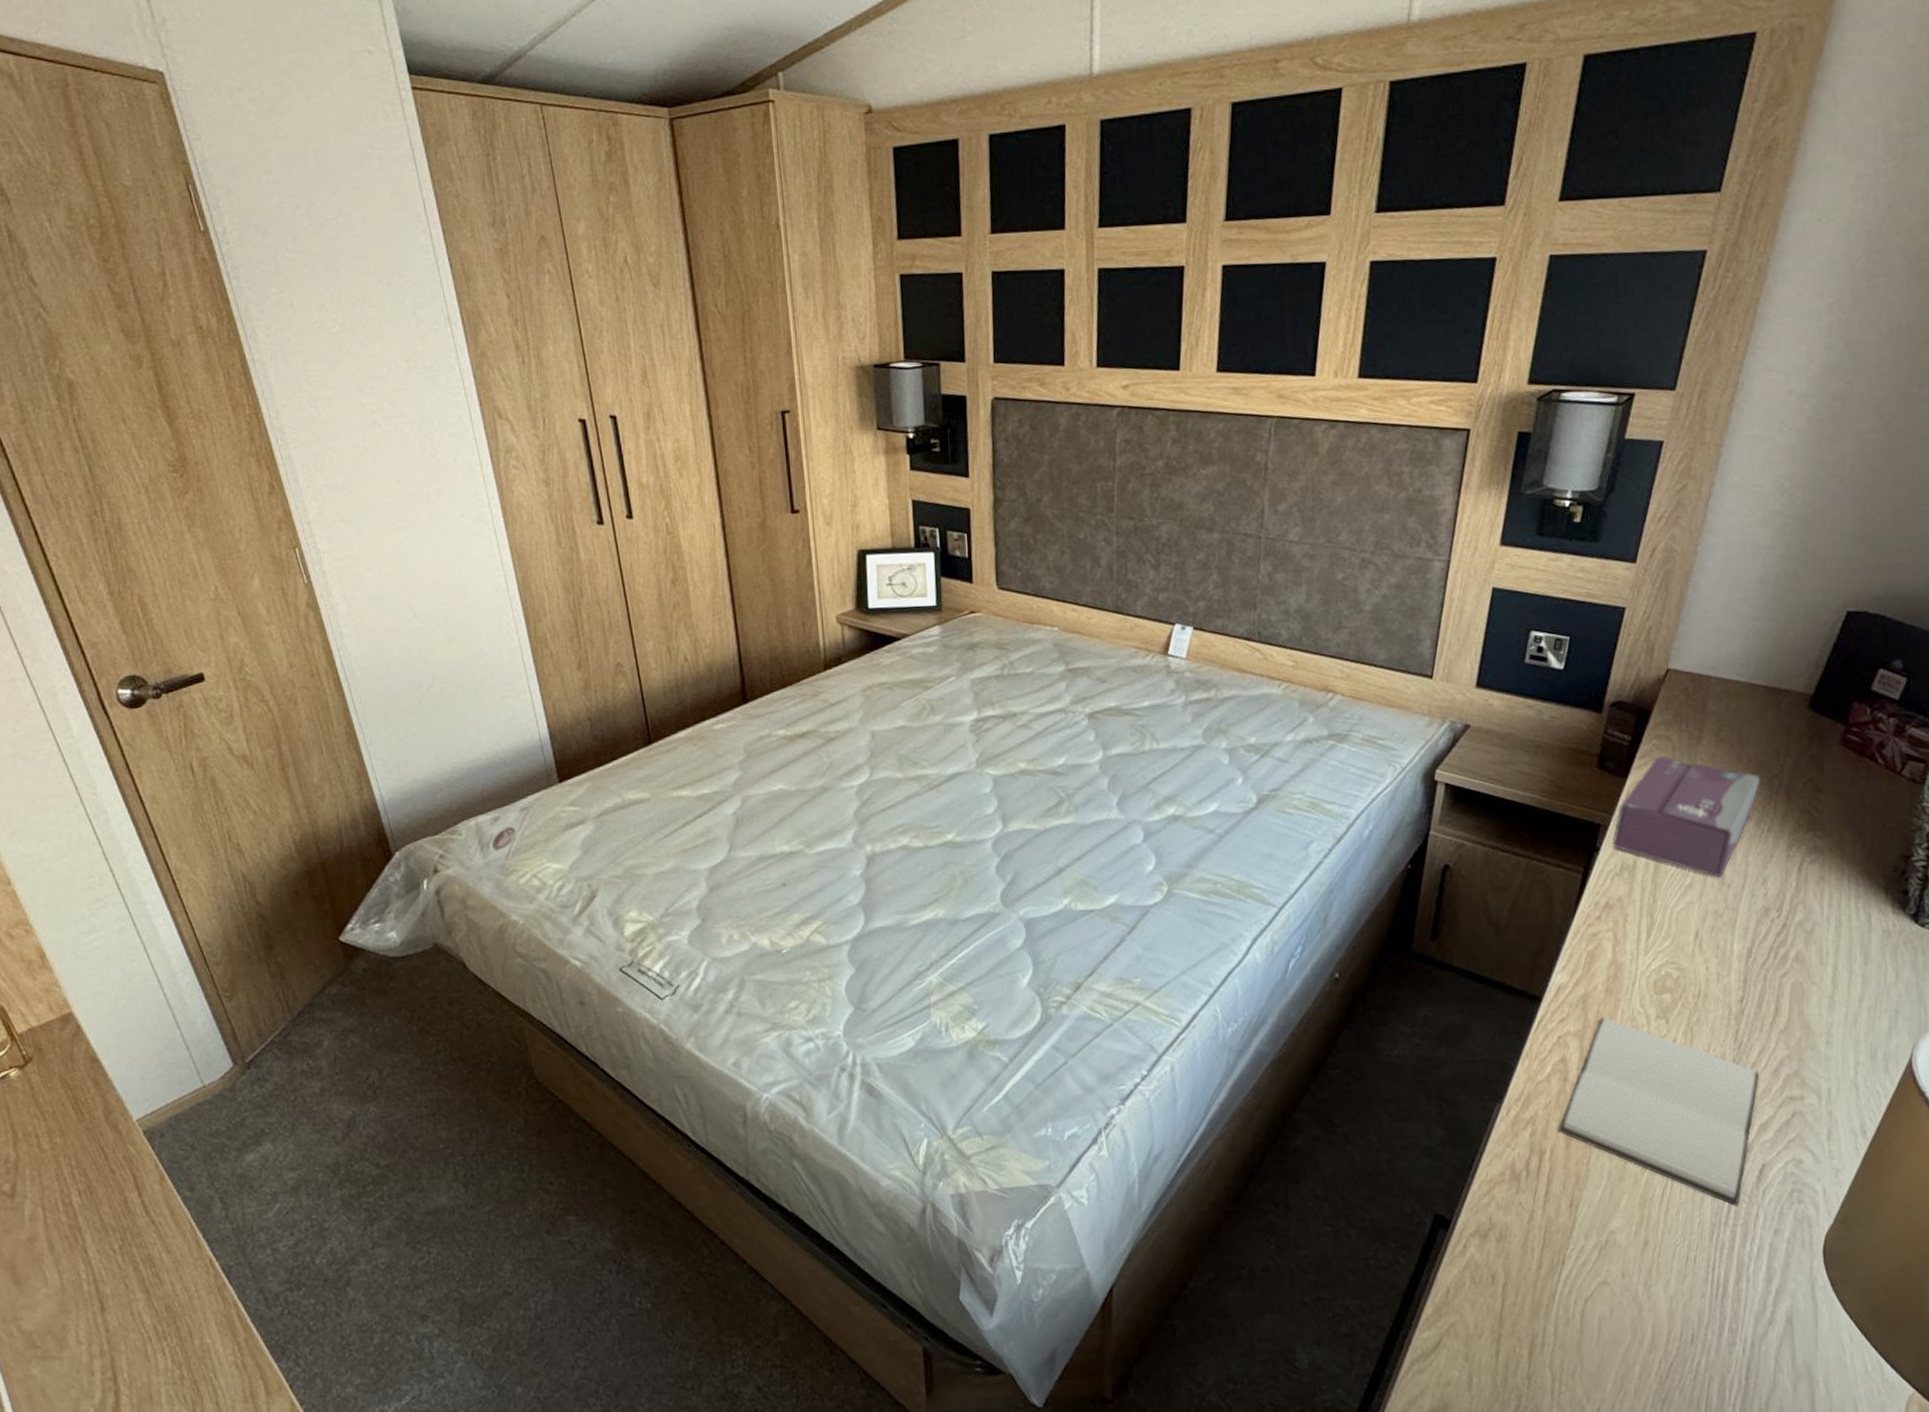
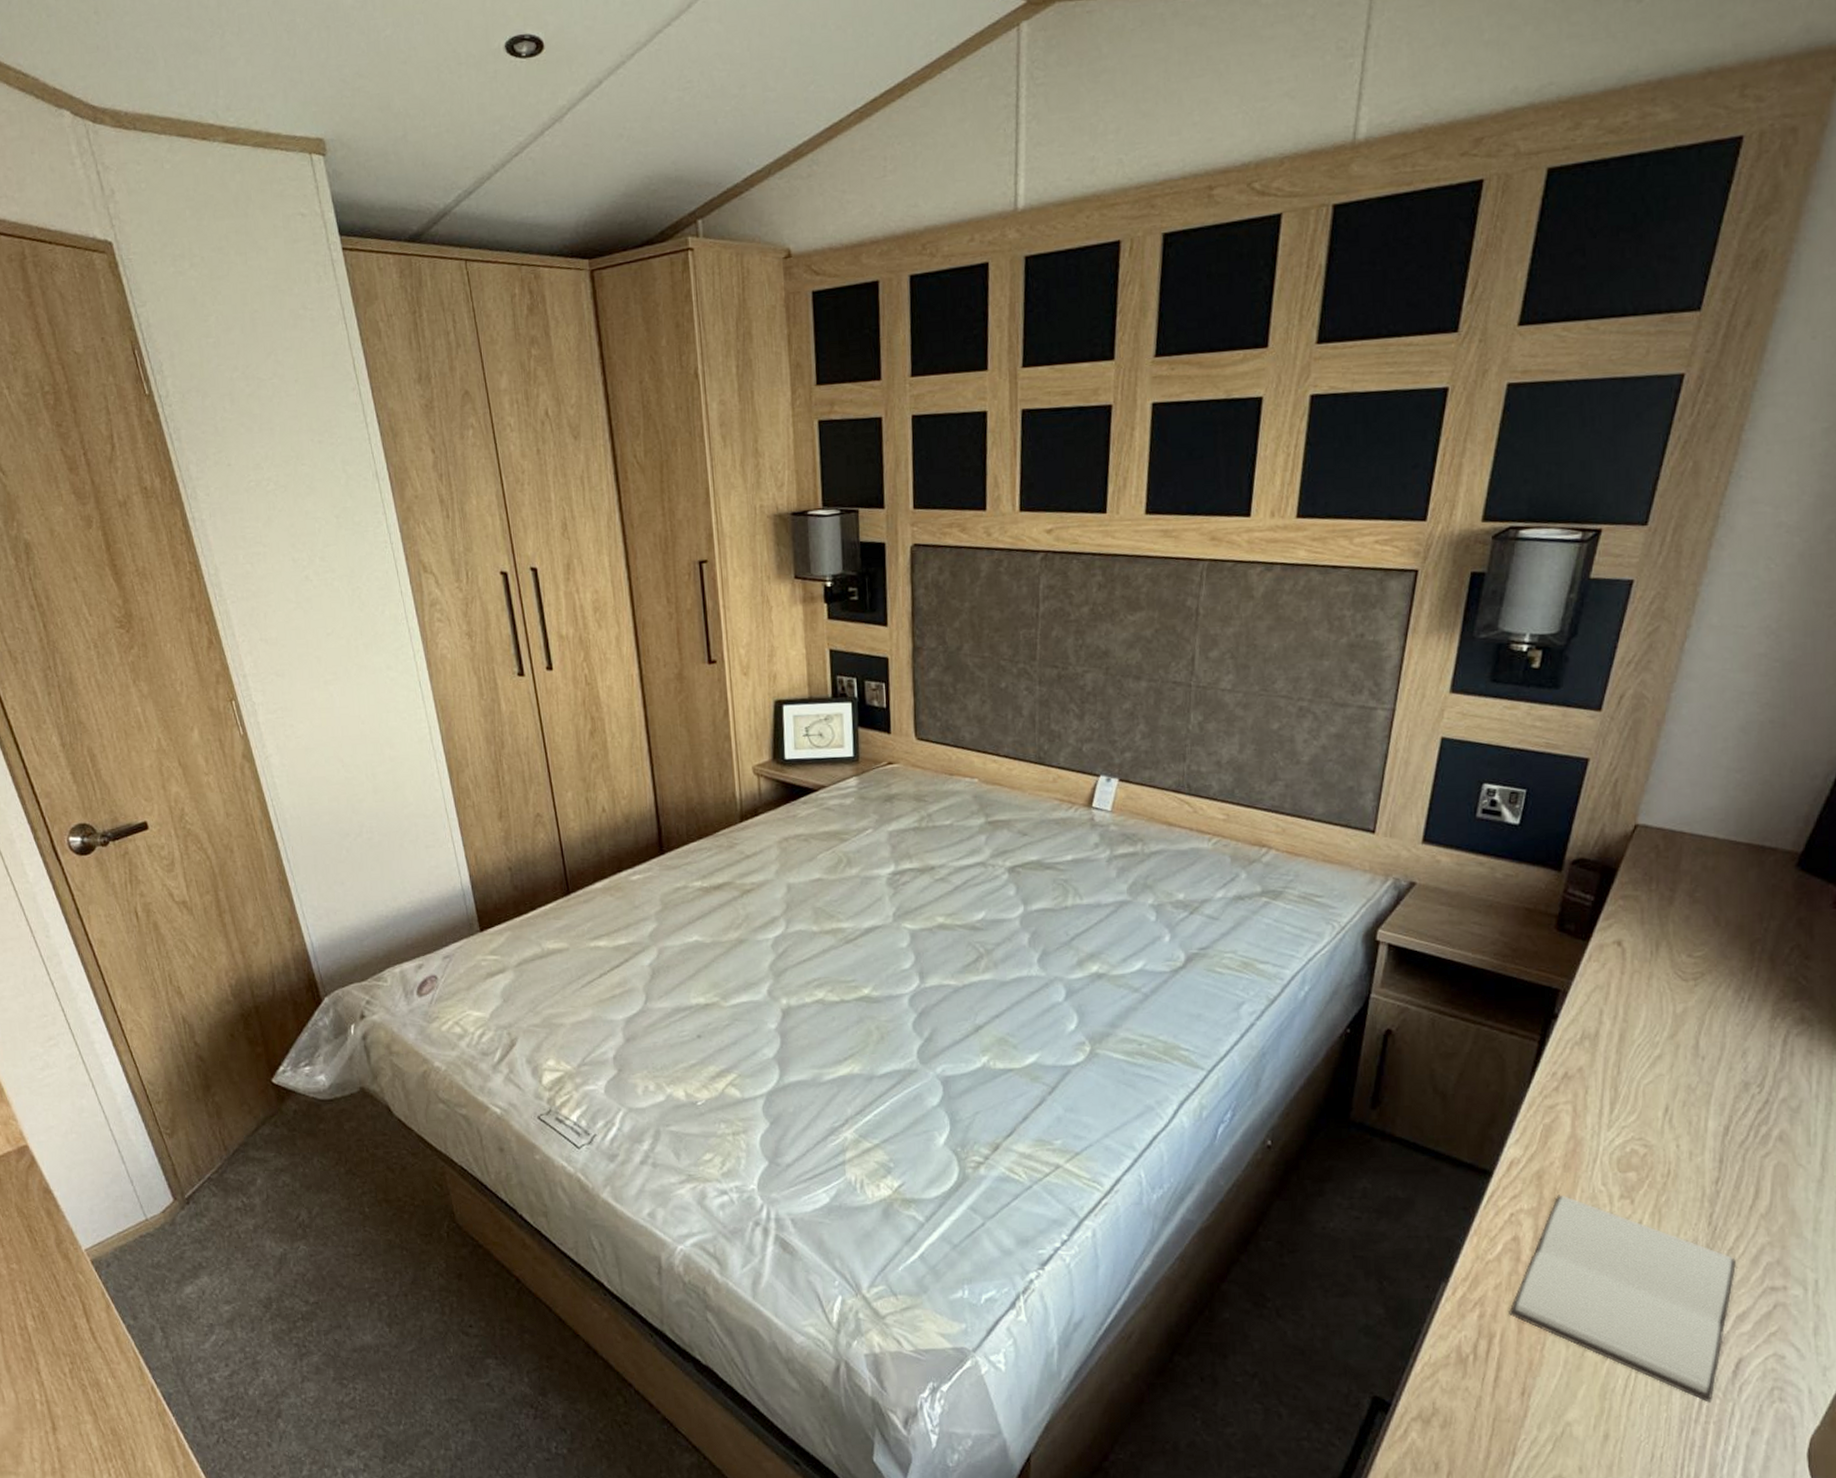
tissue box: present [1612,756,1760,878] -> none [1572,917,1740,1049]

